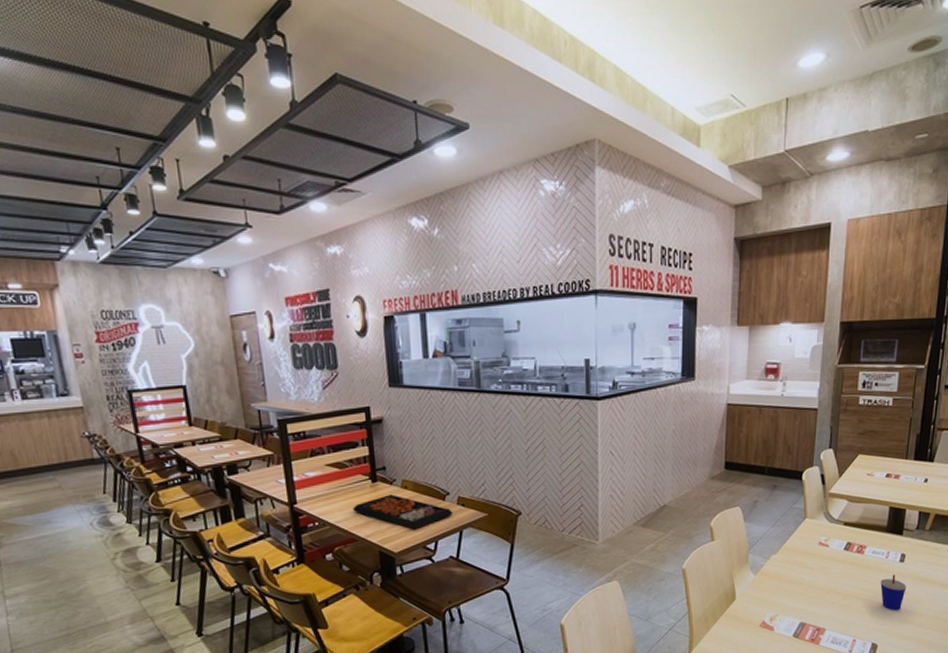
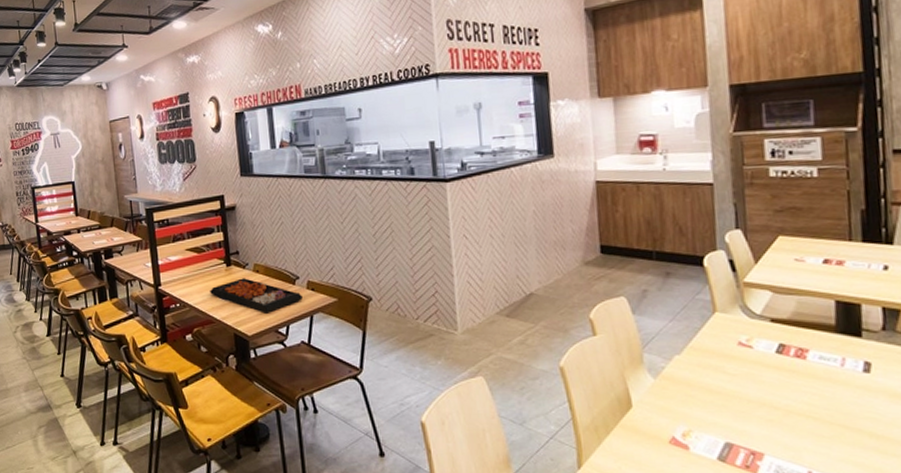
beverage cup: present [880,575,907,611] -> none [837,389,881,438]

